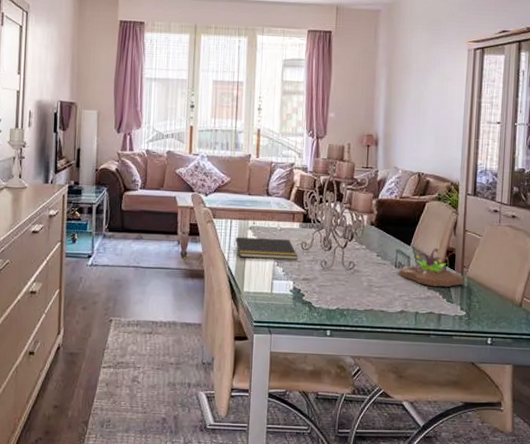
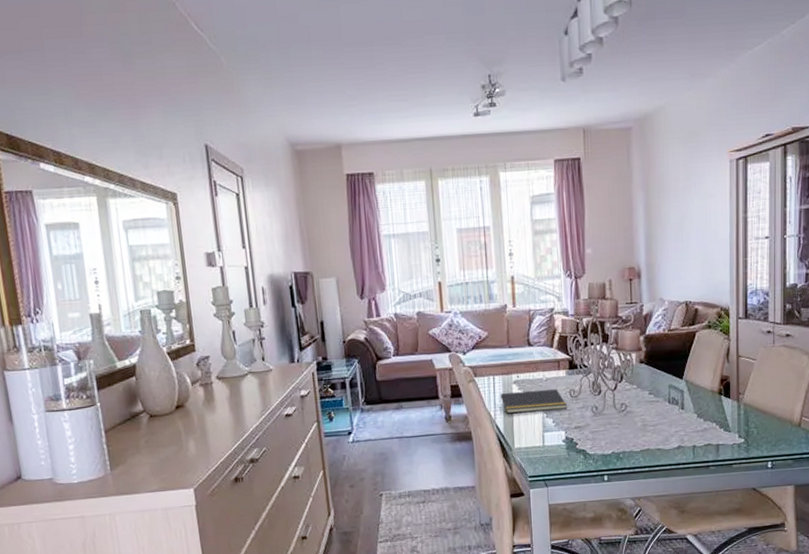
succulent planter: present [399,248,464,287] -> none [673,378,741,418]

